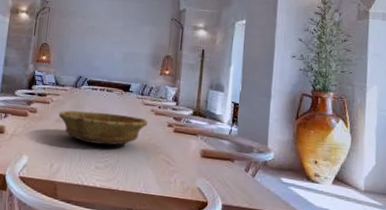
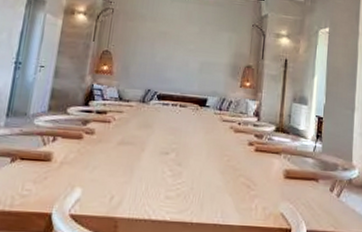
ceramic bowl: present [58,110,148,146] -> none [121,130,226,170]

